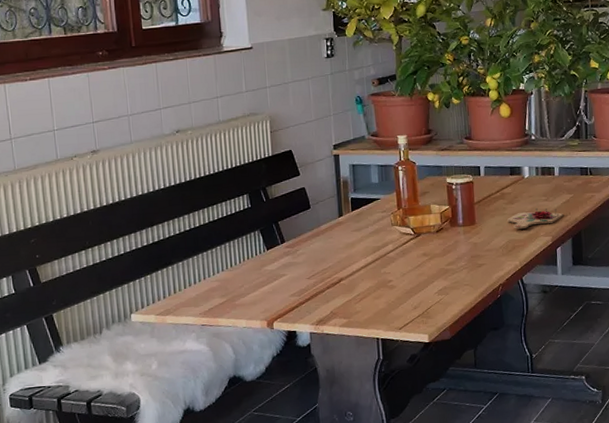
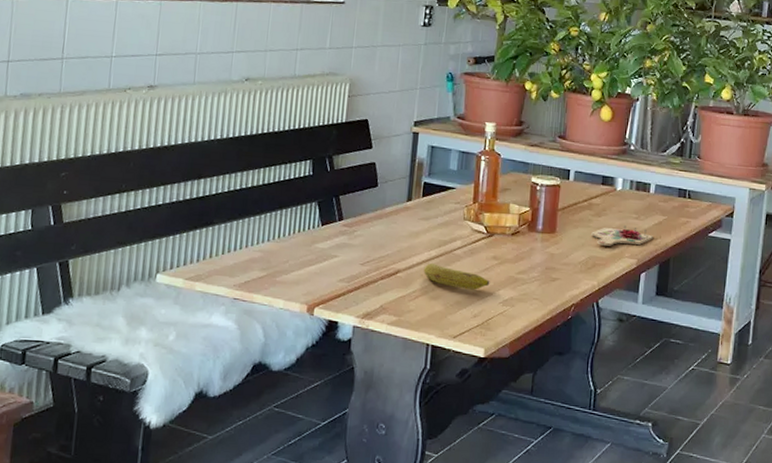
fruit: none [363,268,424,287] -> present [423,263,490,290]

